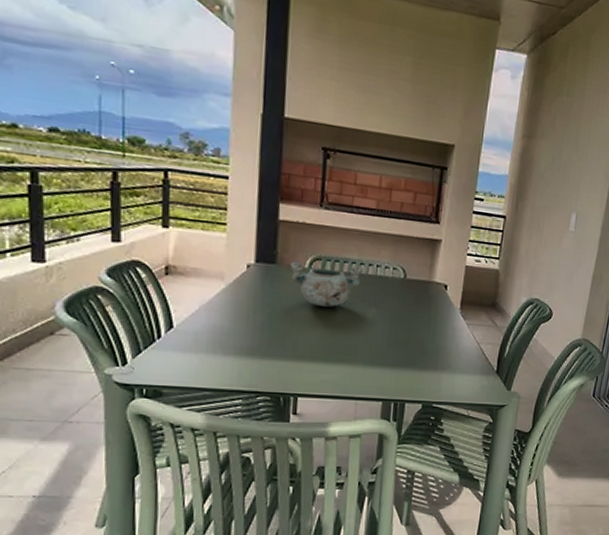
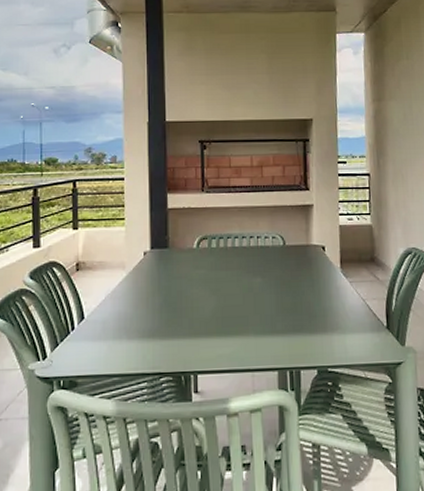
decorative bowl: present [288,261,363,307] -> none [179,239,245,282]

